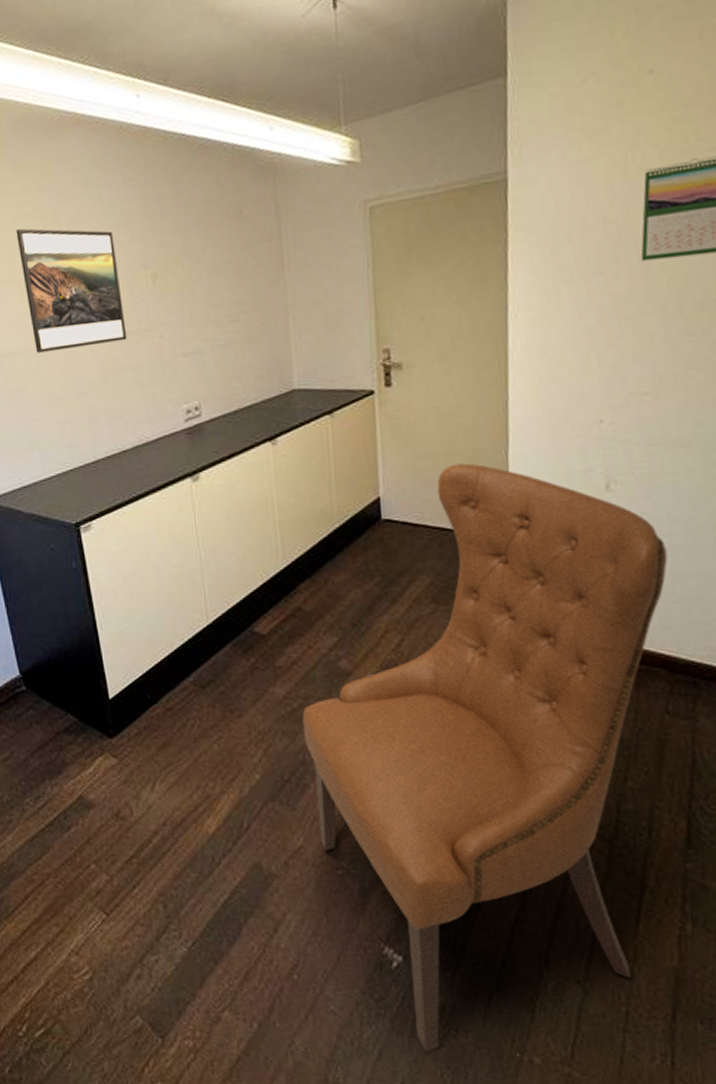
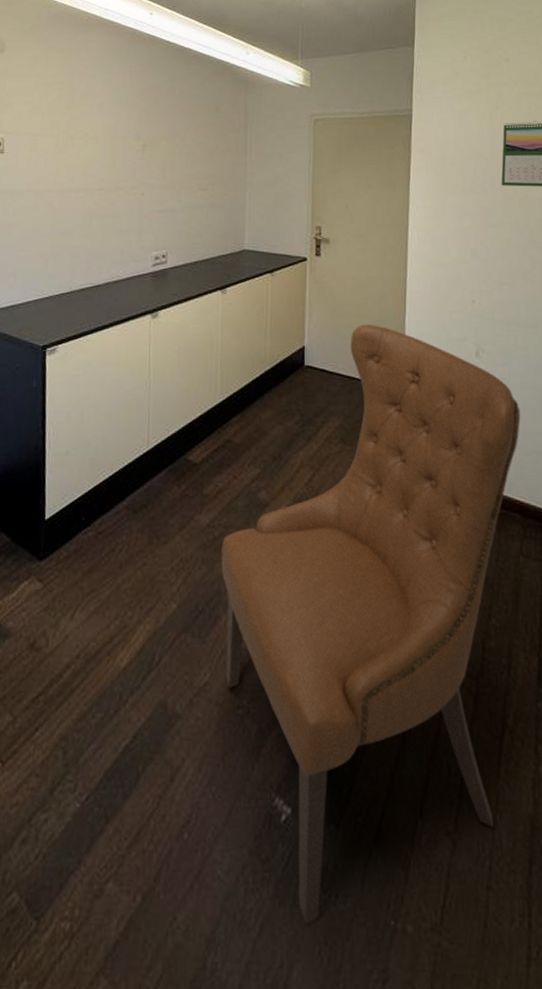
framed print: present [16,228,127,353] -> none [35,94,116,195]

